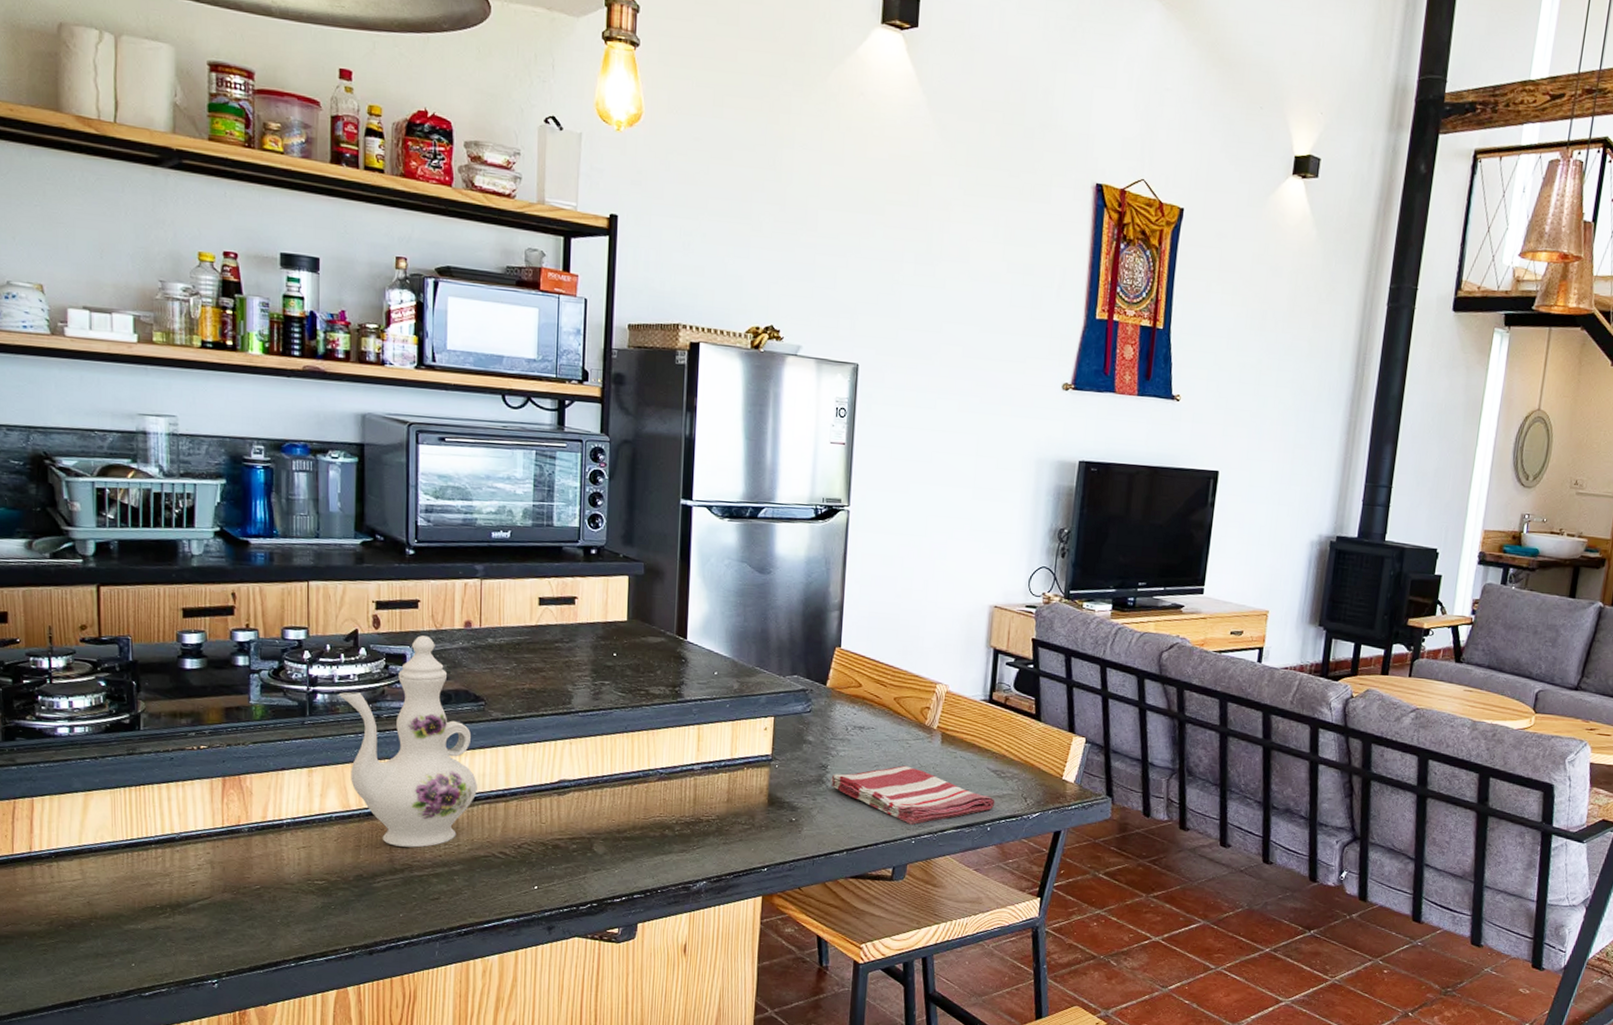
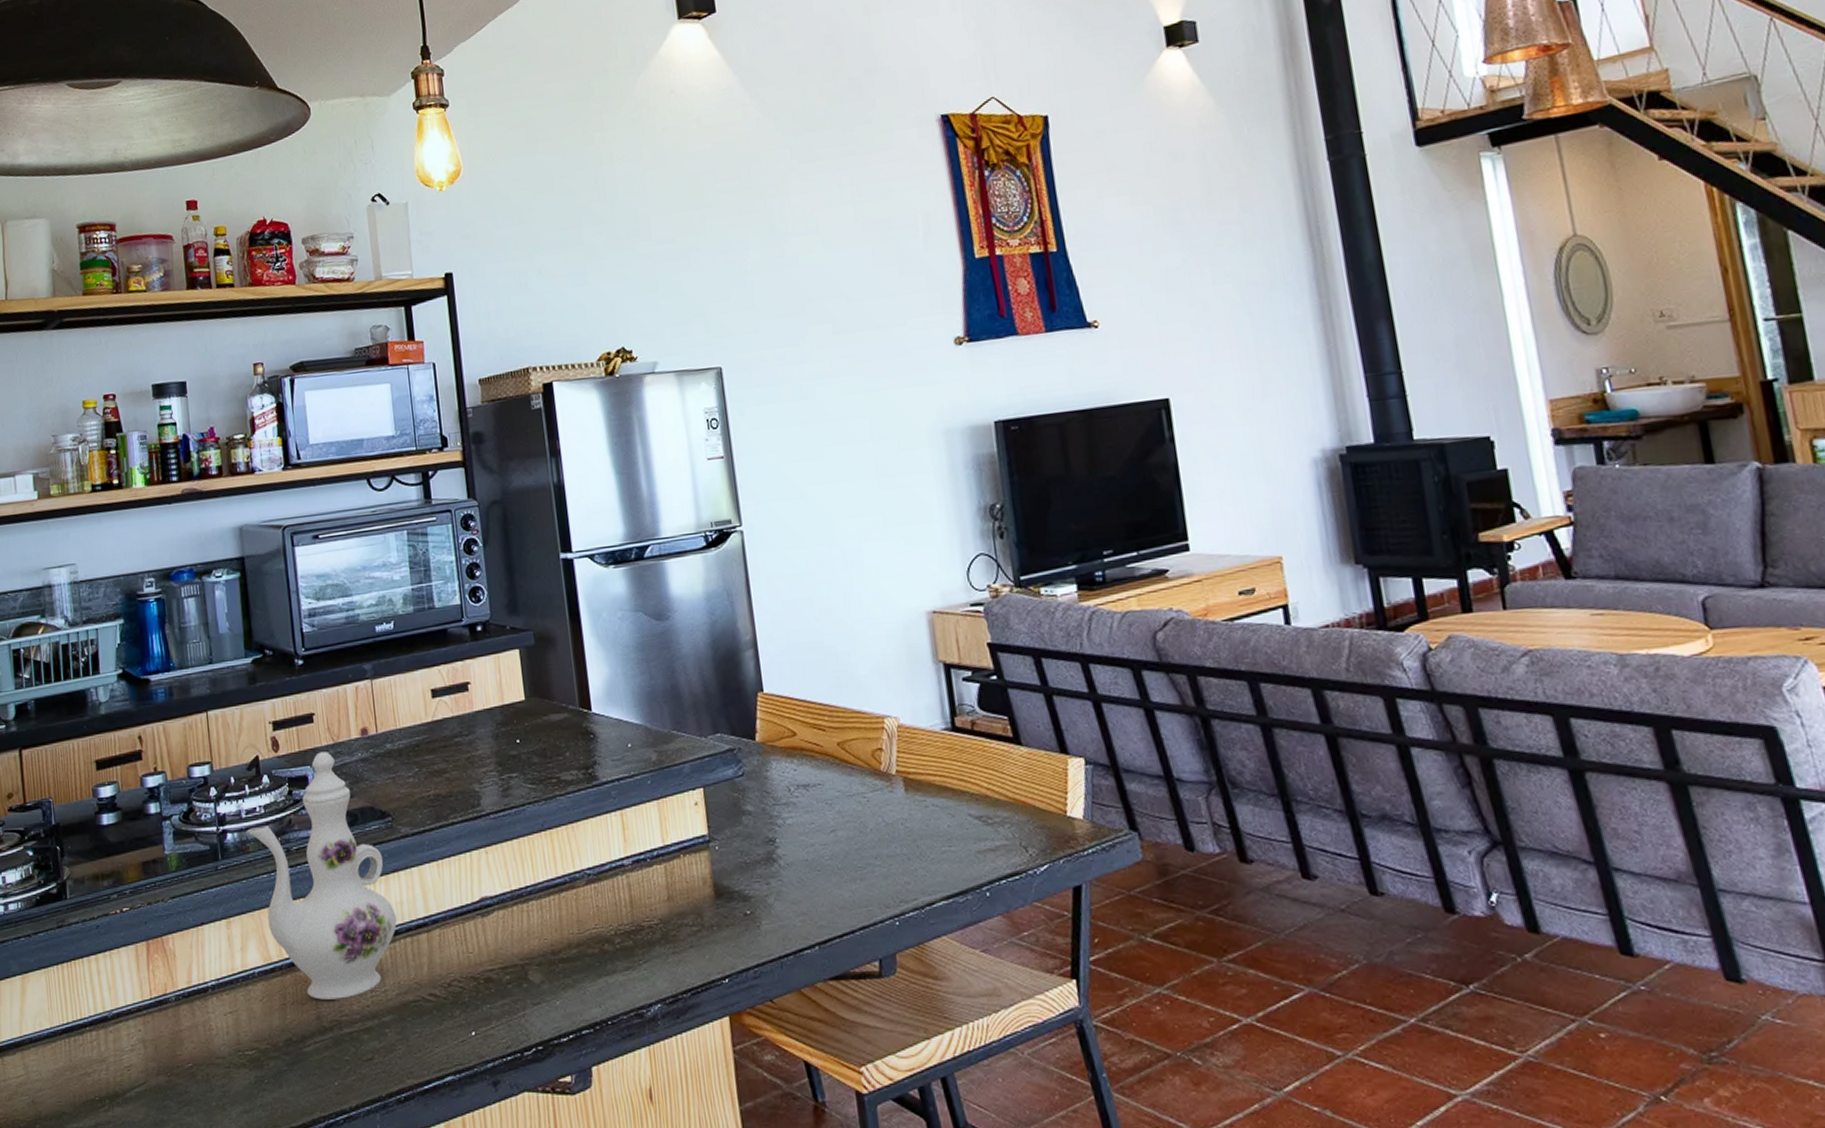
dish towel: present [831,765,995,826] -> none [782,826,989,902]

